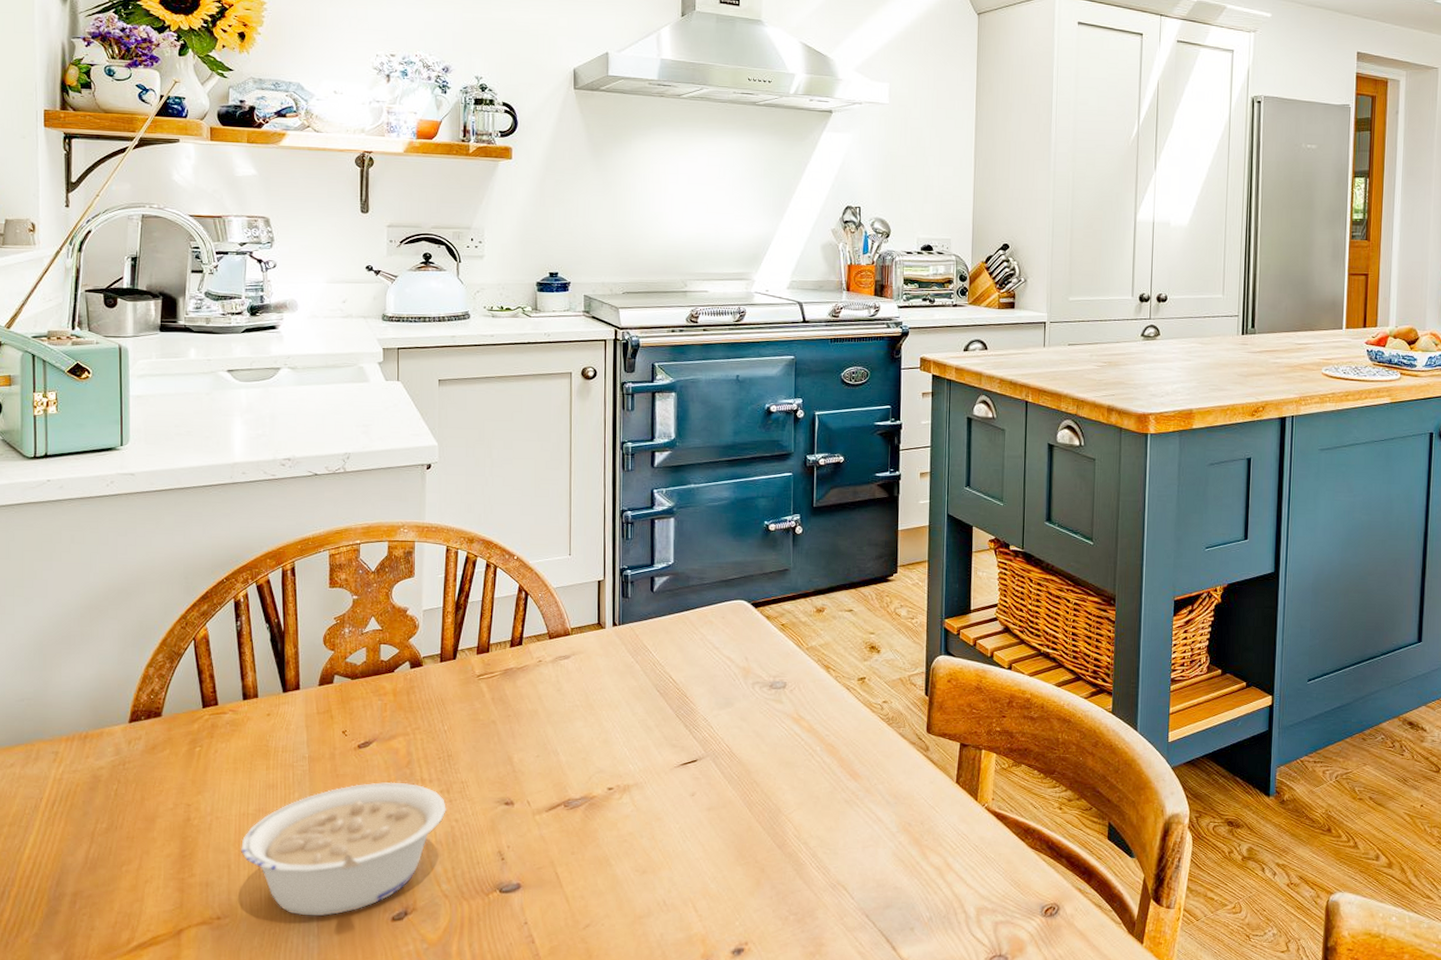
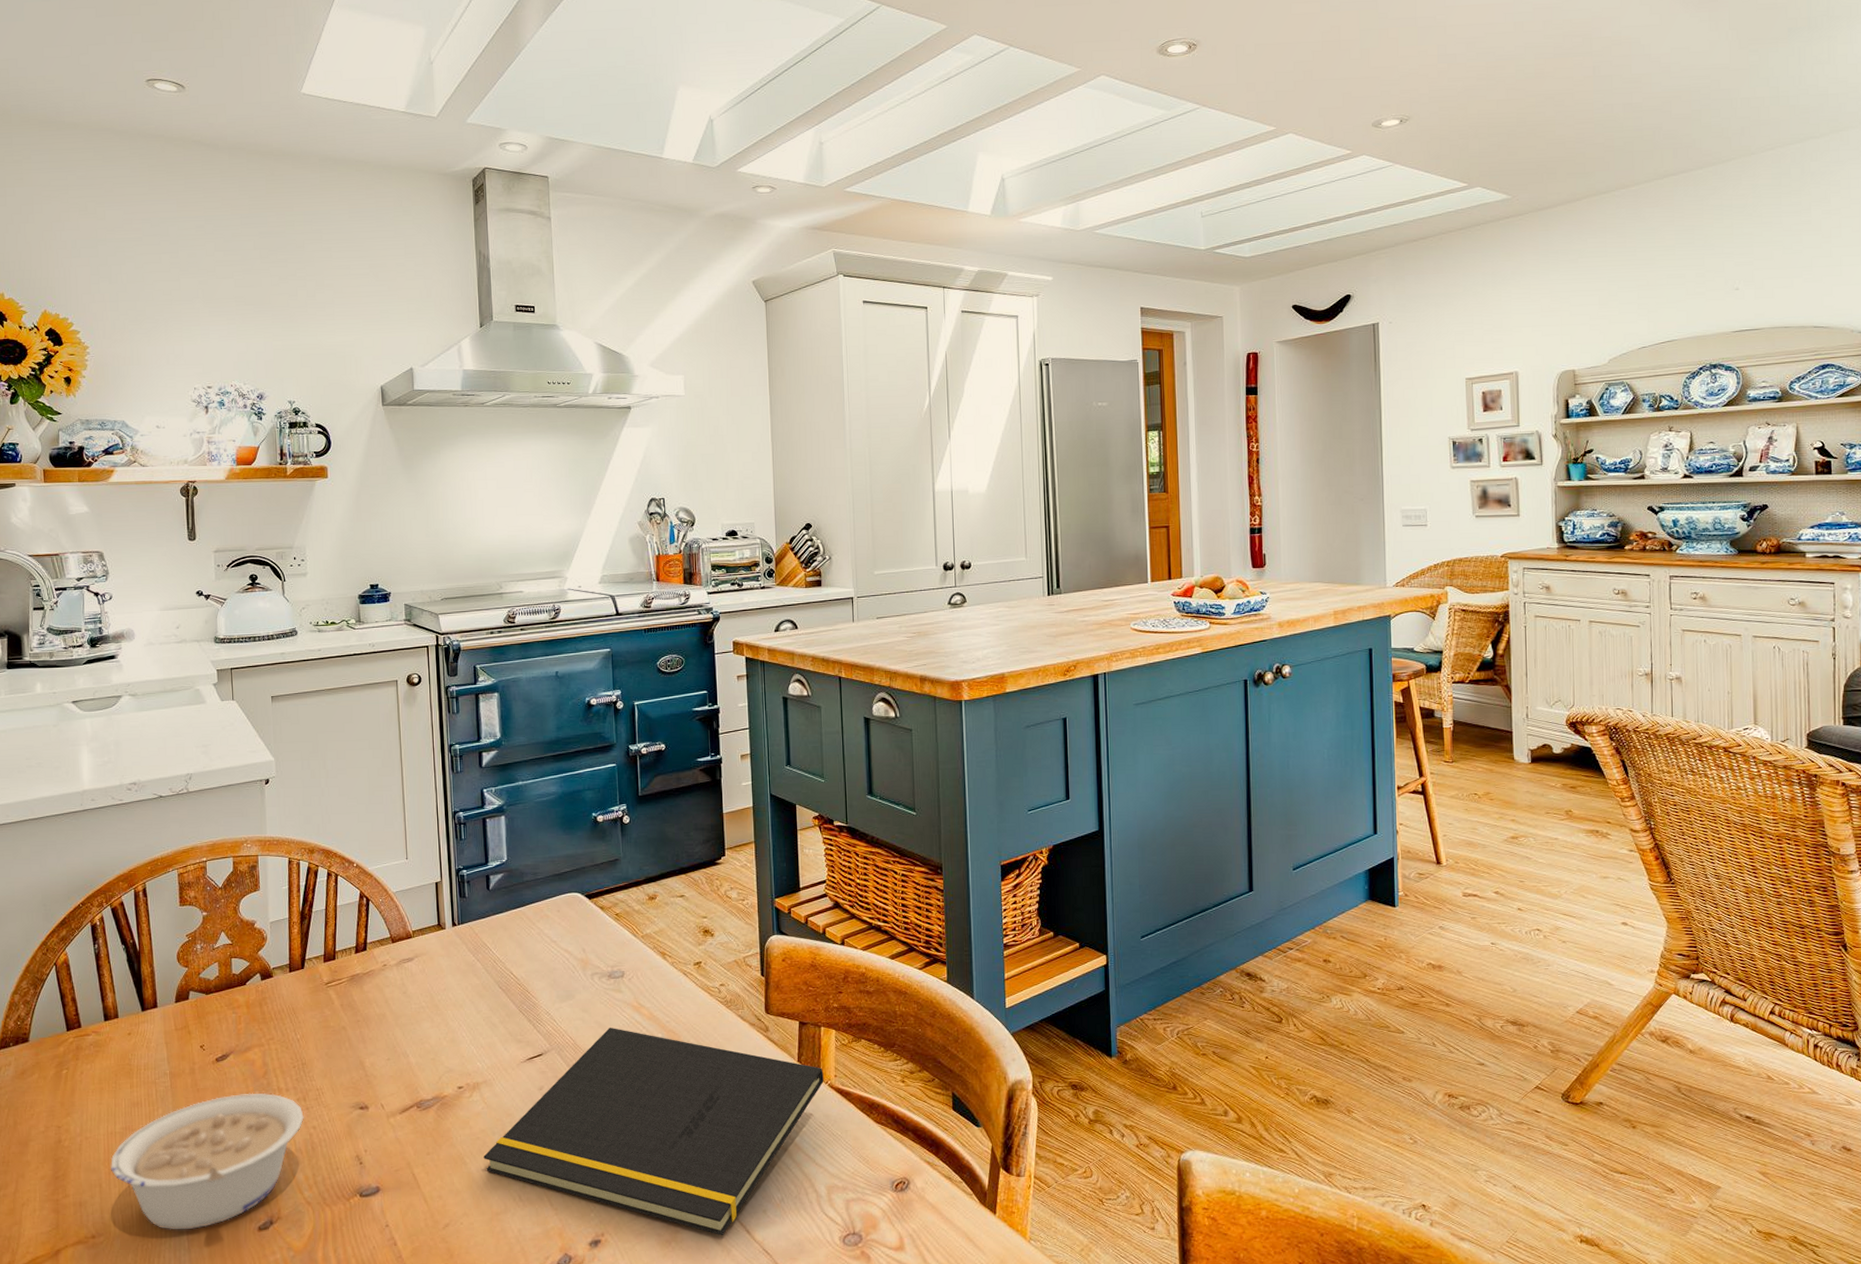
notepad: none [629,737,981,951] -> present [483,1027,824,1236]

